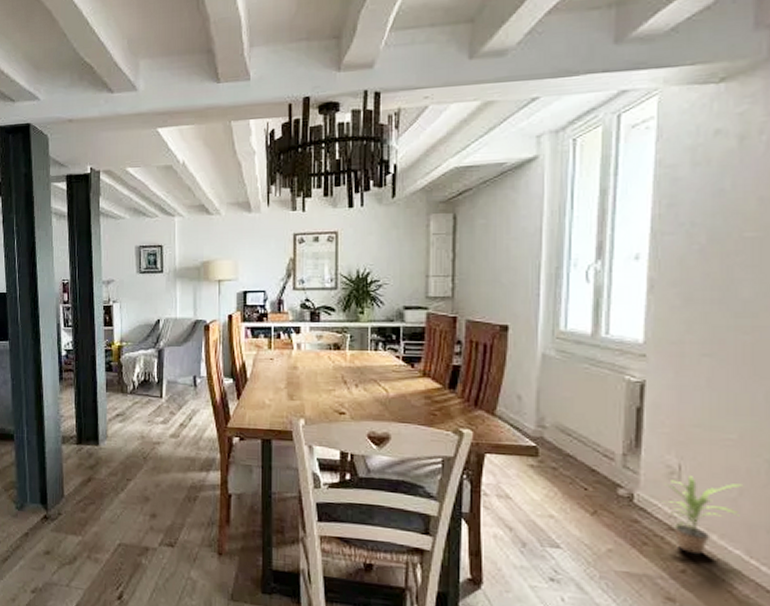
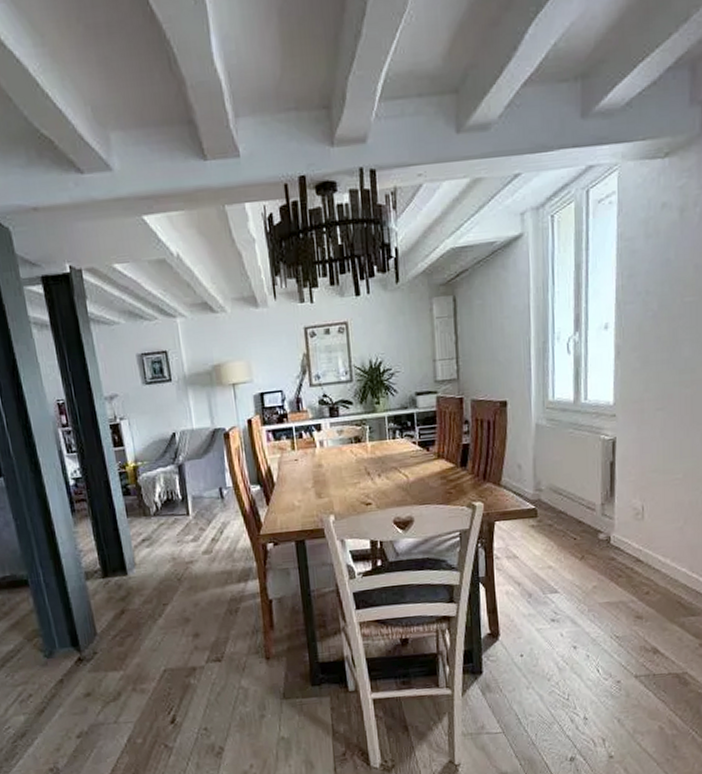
potted plant: present [663,476,742,555] -> none [632,514,686,578]

